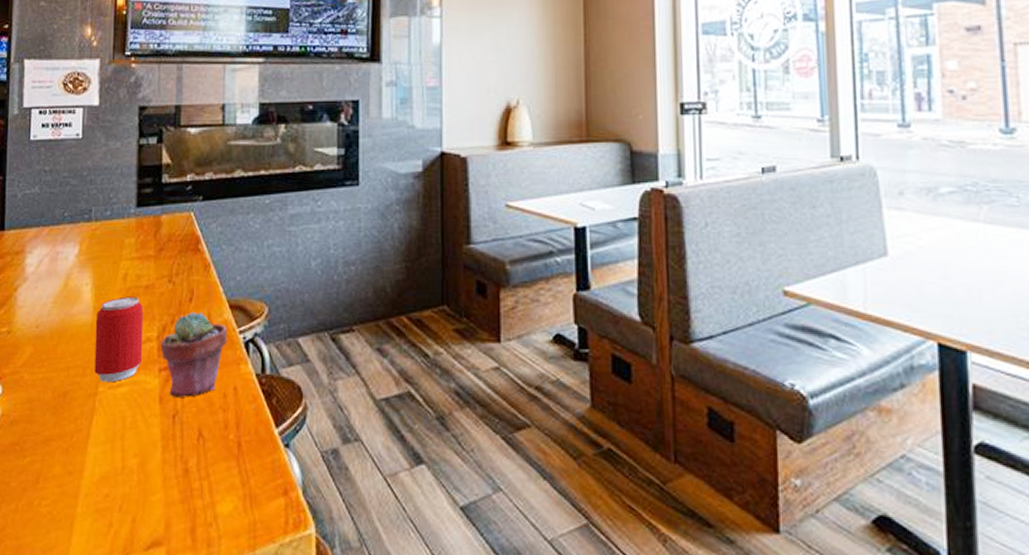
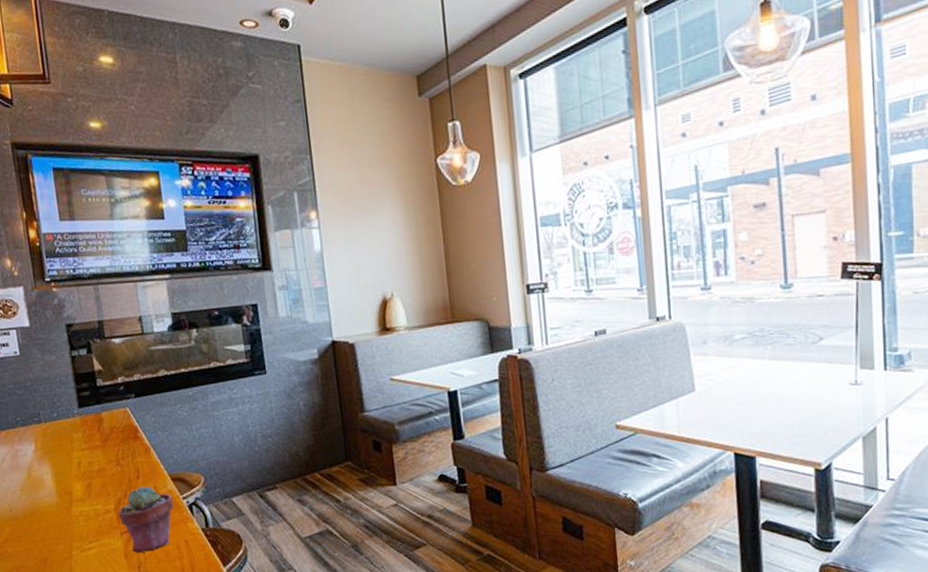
beverage can: present [94,296,144,383] -> none [60,479,106,548]

